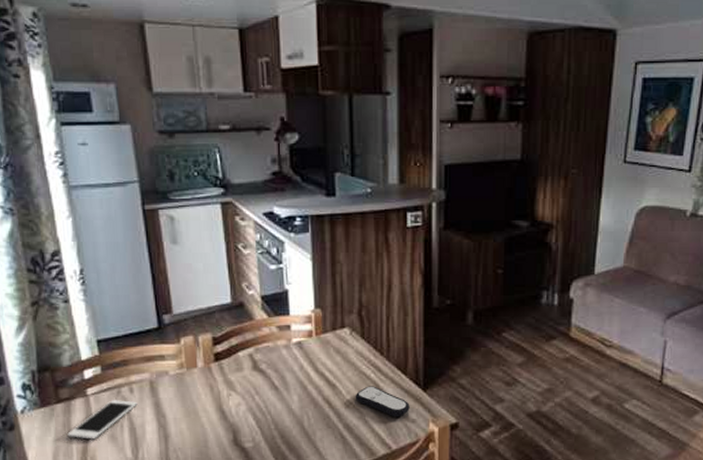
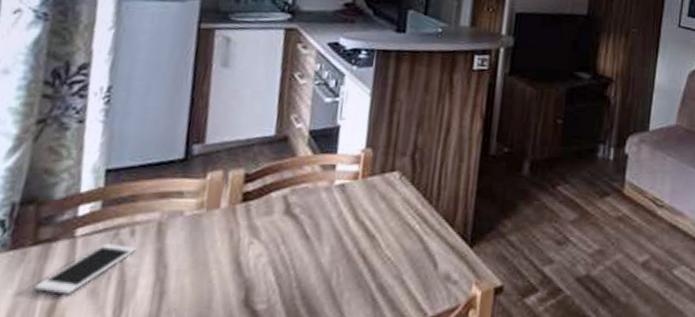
remote control: present [355,386,410,417] -> none [394,239,454,278]

